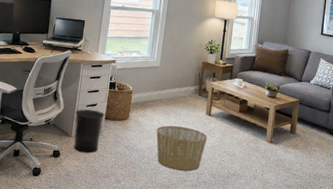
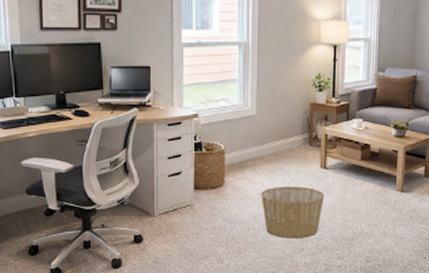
waste bin: present [74,109,105,153] -> none [155,180,193,233]

